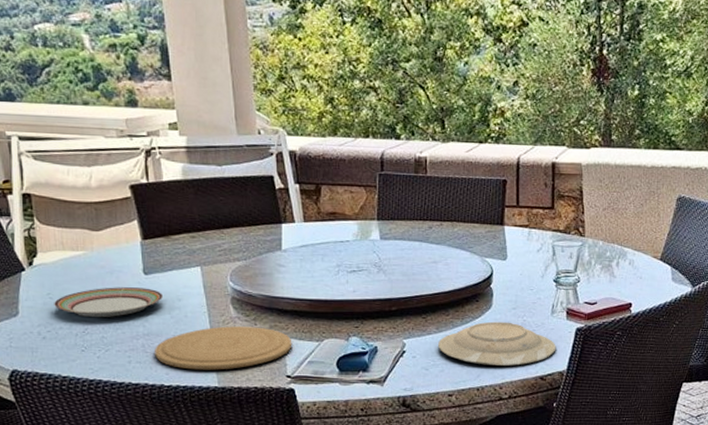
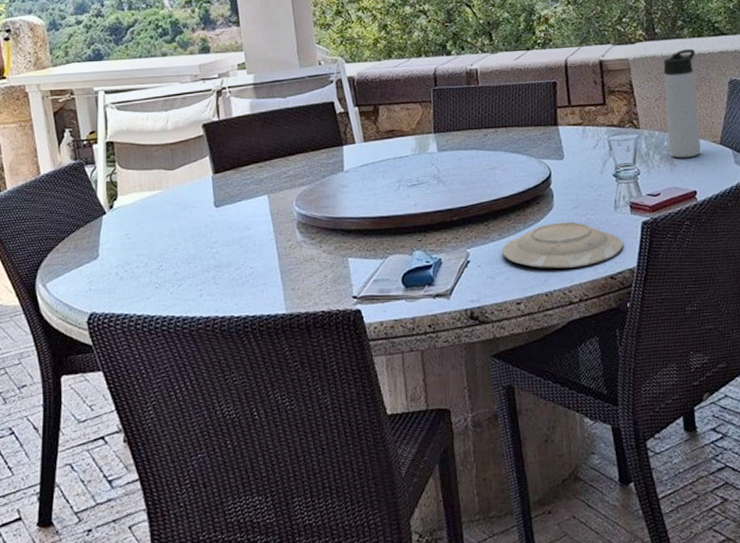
plate: present [54,287,164,317] -> none [131,220,233,254]
plate: present [155,326,292,370] -> none [225,249,357,298]
thermos bottle: none [611,160,649,270] -> present [663,48,701,158]

